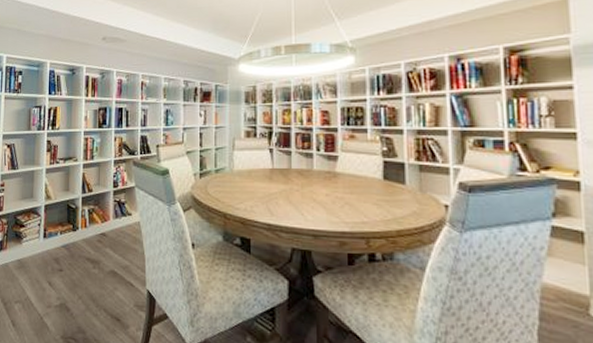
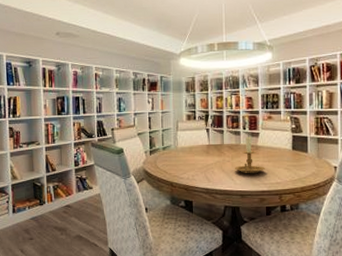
candle holder: none [304,158,346,209] -> present [234,135,265,174]

